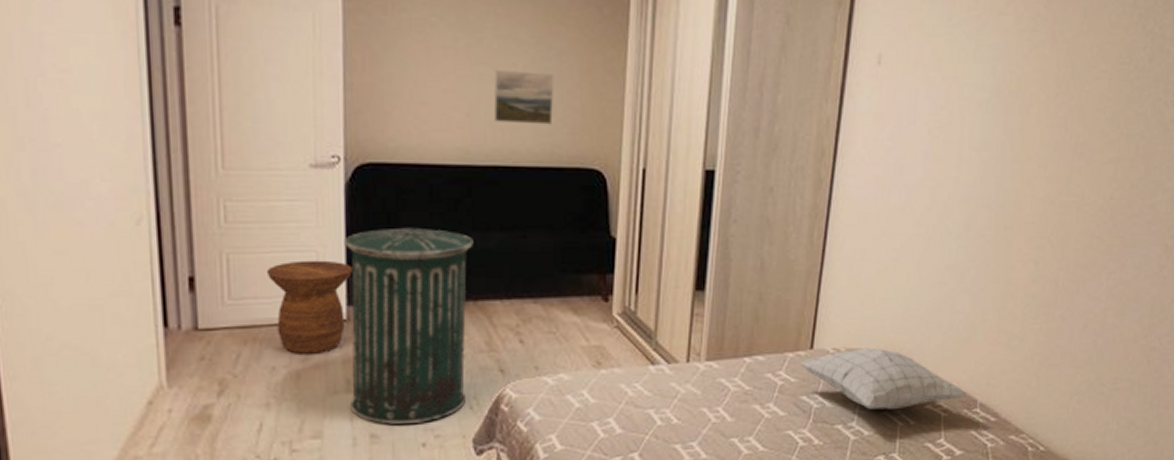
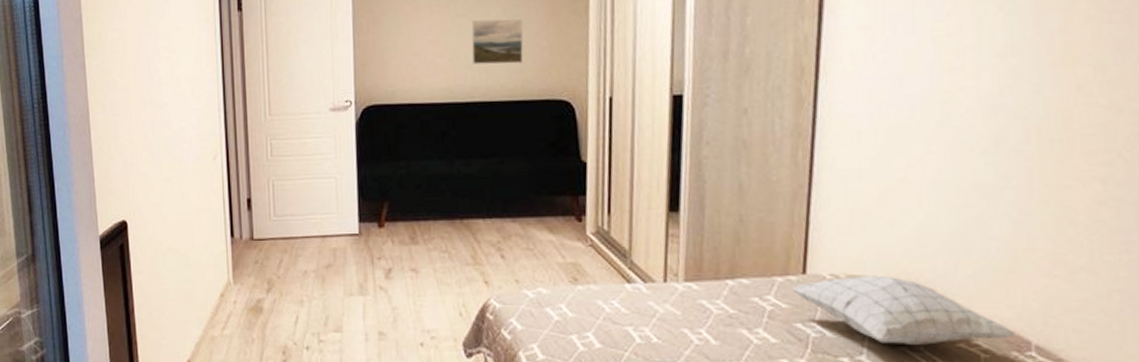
side table: present [266,260,352,354] -> none [299,185,362,261]
trash can: present [344,227,474,424] -> none [356,157,458,325]

